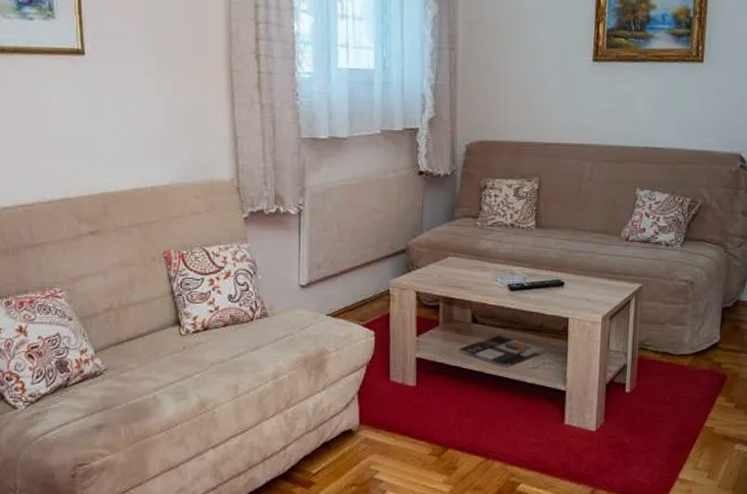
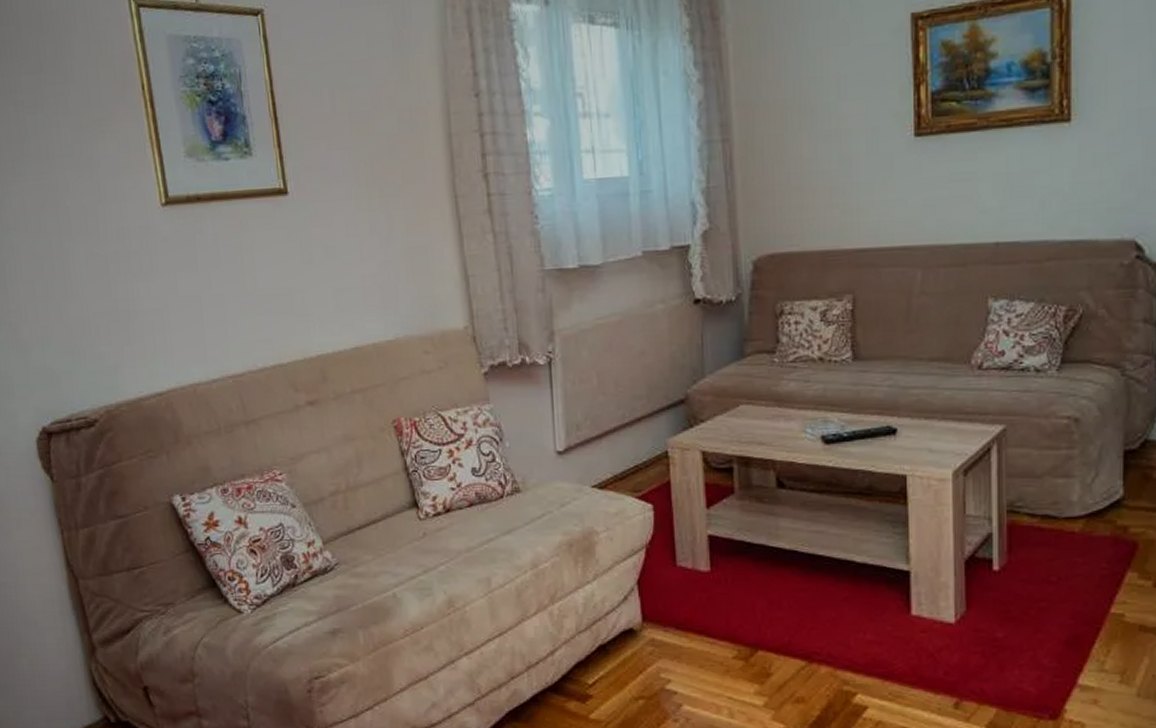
magazine: present [459,334,554,369] -> none [762,501,891,544]

